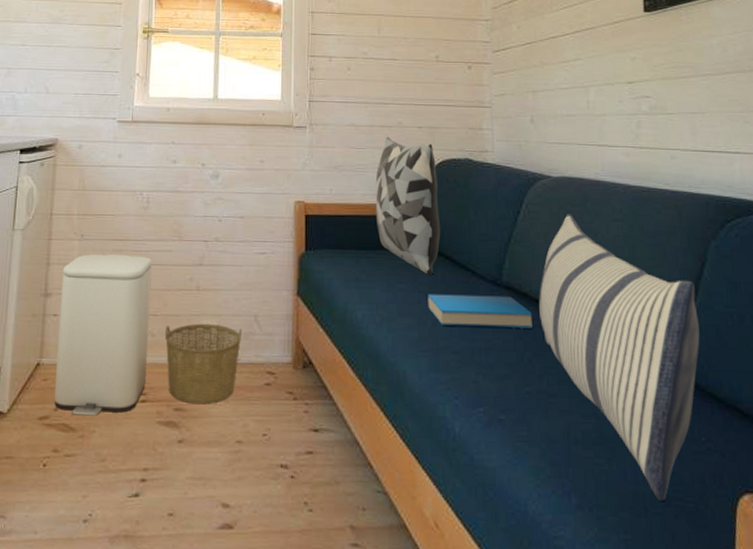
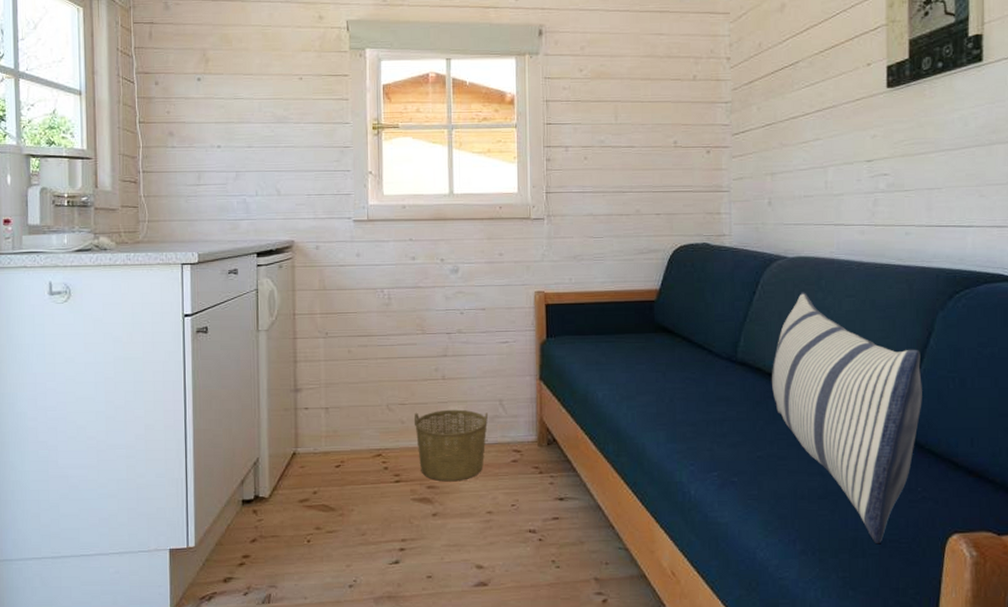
pedal bin: present [53,253,152,416] -> none [310,349,399,497]
pillow: present [375,136,441,275] -> none [614,224,678,355]
book: present [428,294,532,328] -> none [666,371,765,401]

